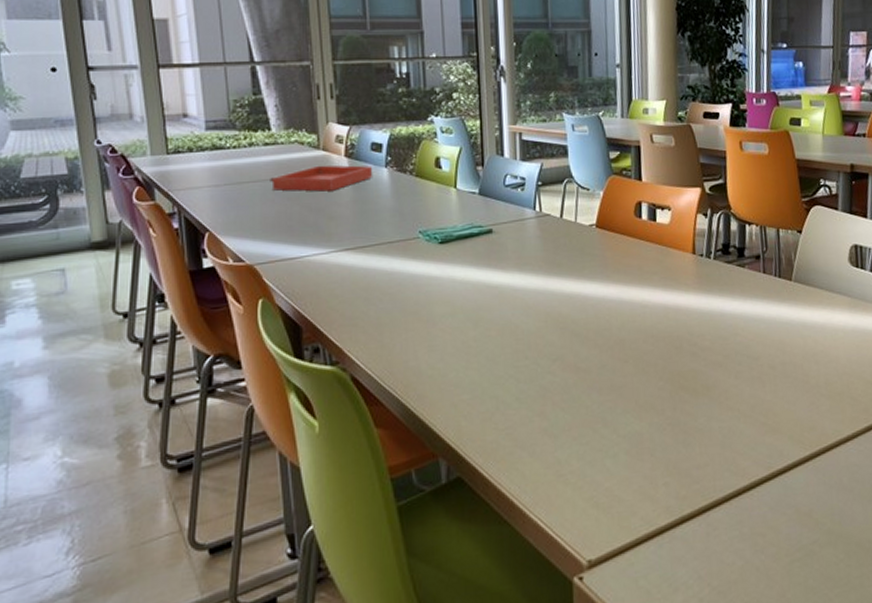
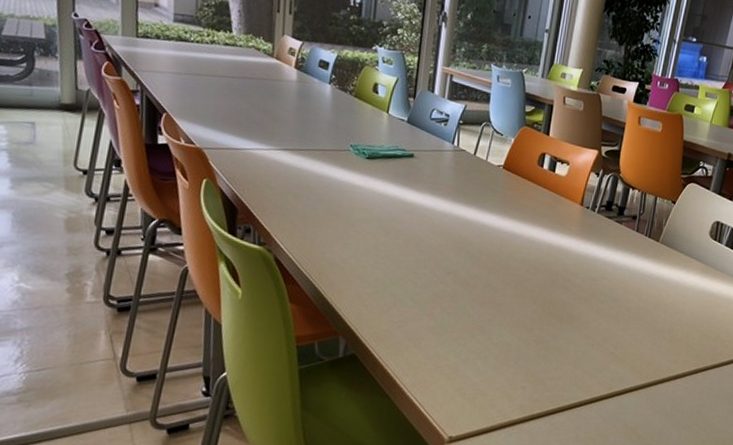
tray: present [270,165,373,192] -> none [225,71,318,97]

